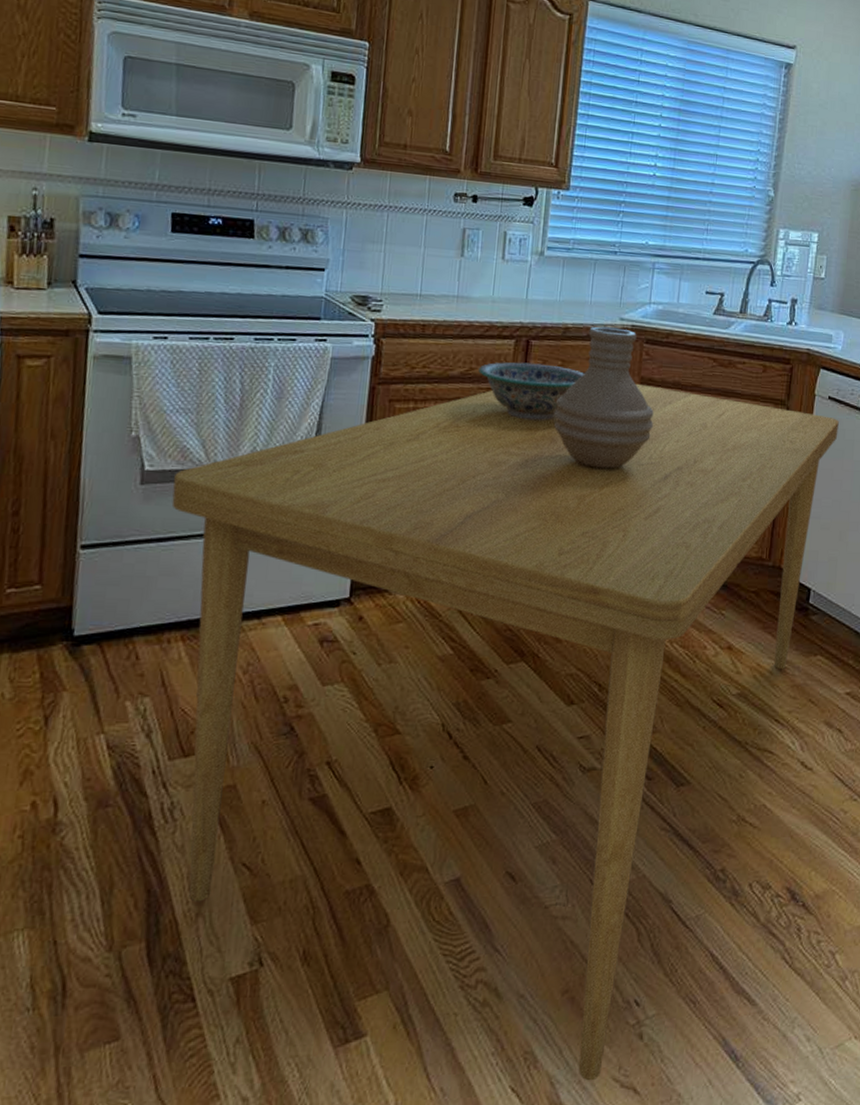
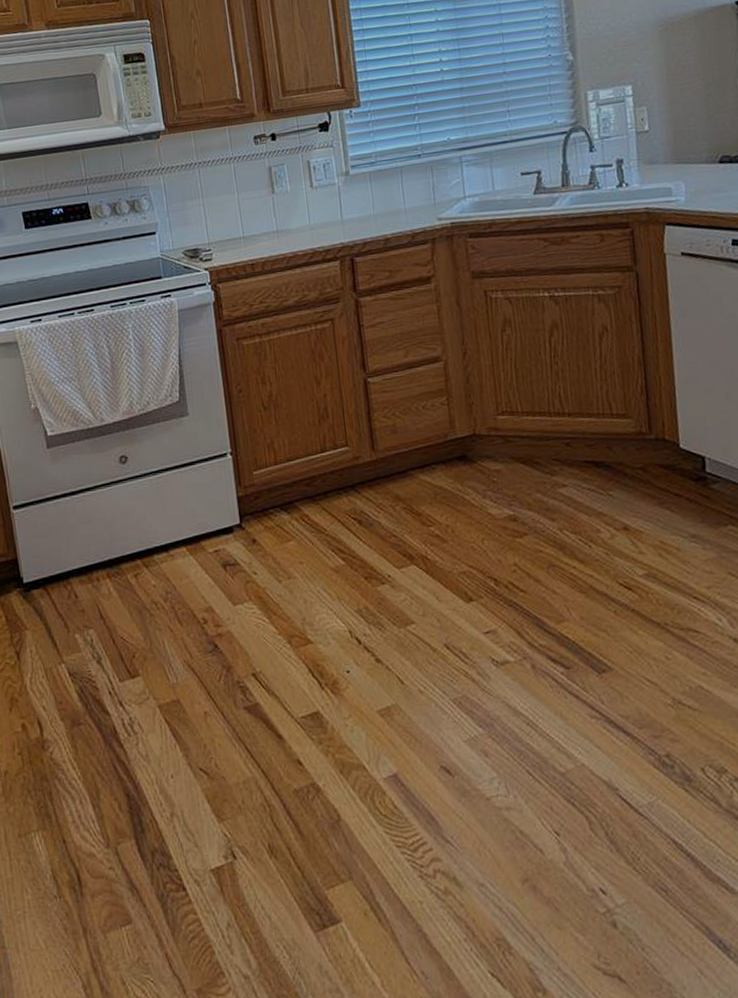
dining table: present [171,383,839,1081] -> none [71,273,701,968]
decorative bowl: present [478,362,584,421] -> none [311,277,414,335]
vase: present [553,326,654,469] -> none [391,228,496,369]

